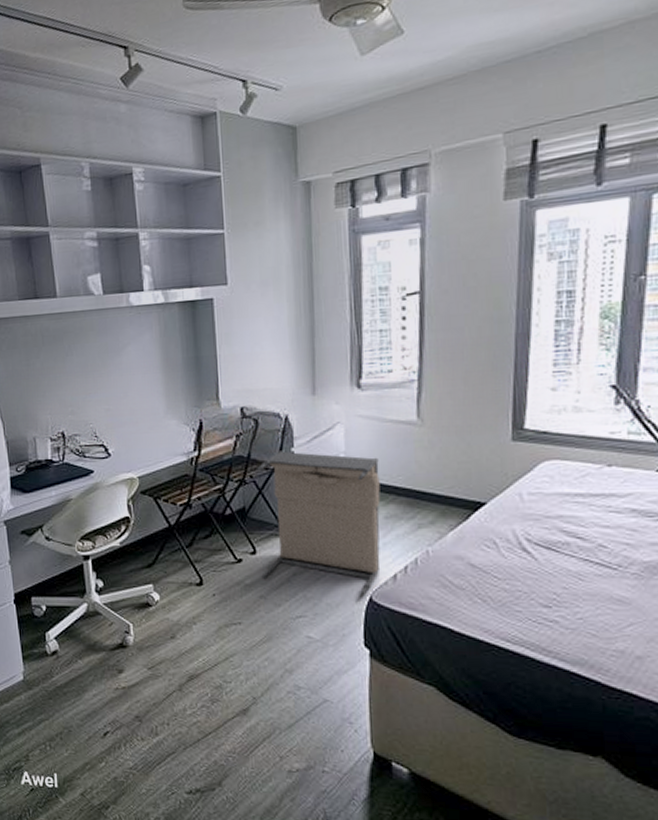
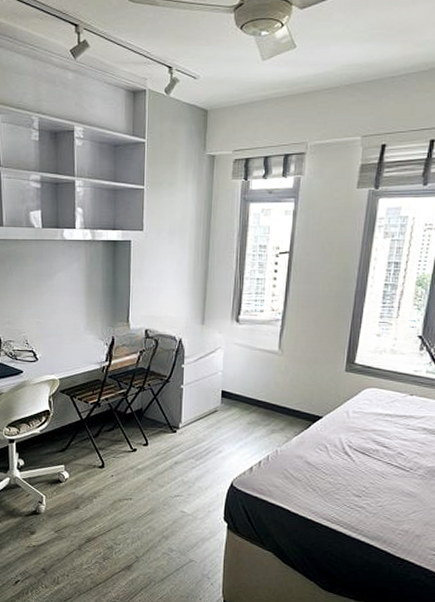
laundry hamper: present [256,451,381,598] -> none [150,366,247,484]

